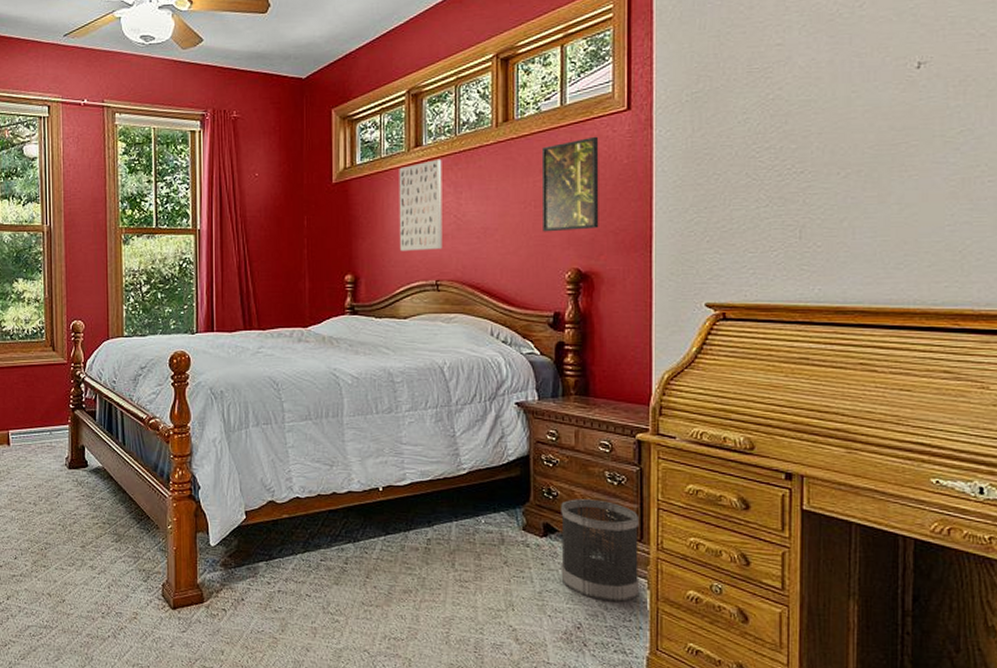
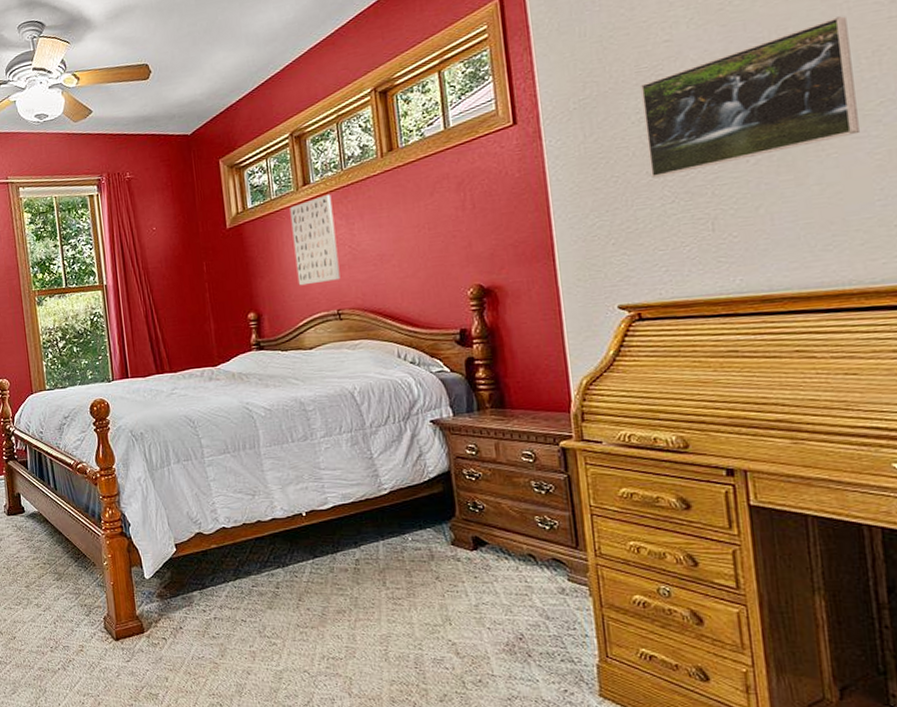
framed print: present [541,136,599,232] -> none [429,154,497,253]
wastebasket: present [561,499,640,602] -> none [488,510,582,611]
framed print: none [749,42,941,180] -> present [639,16,859,178]

